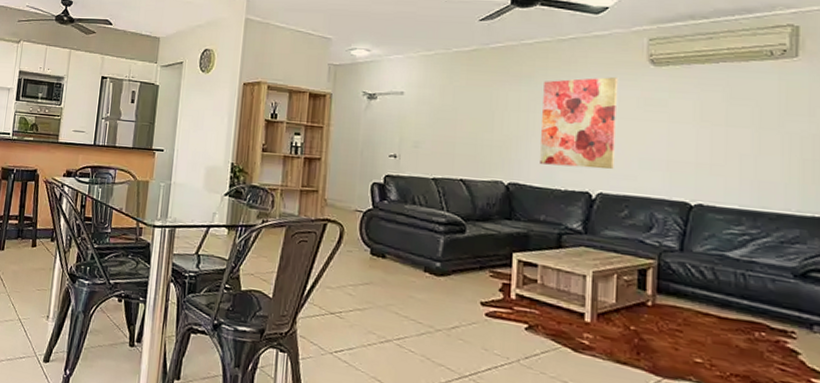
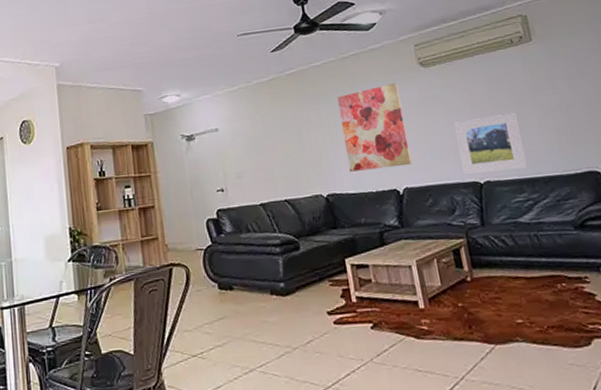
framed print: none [673,133,755,199] -> present [454,112,528,174]

